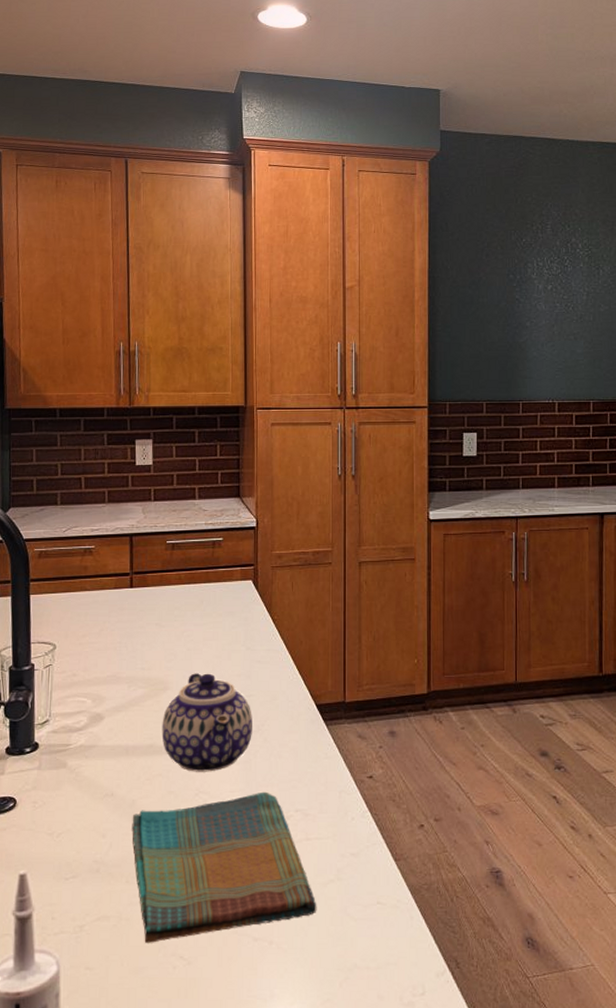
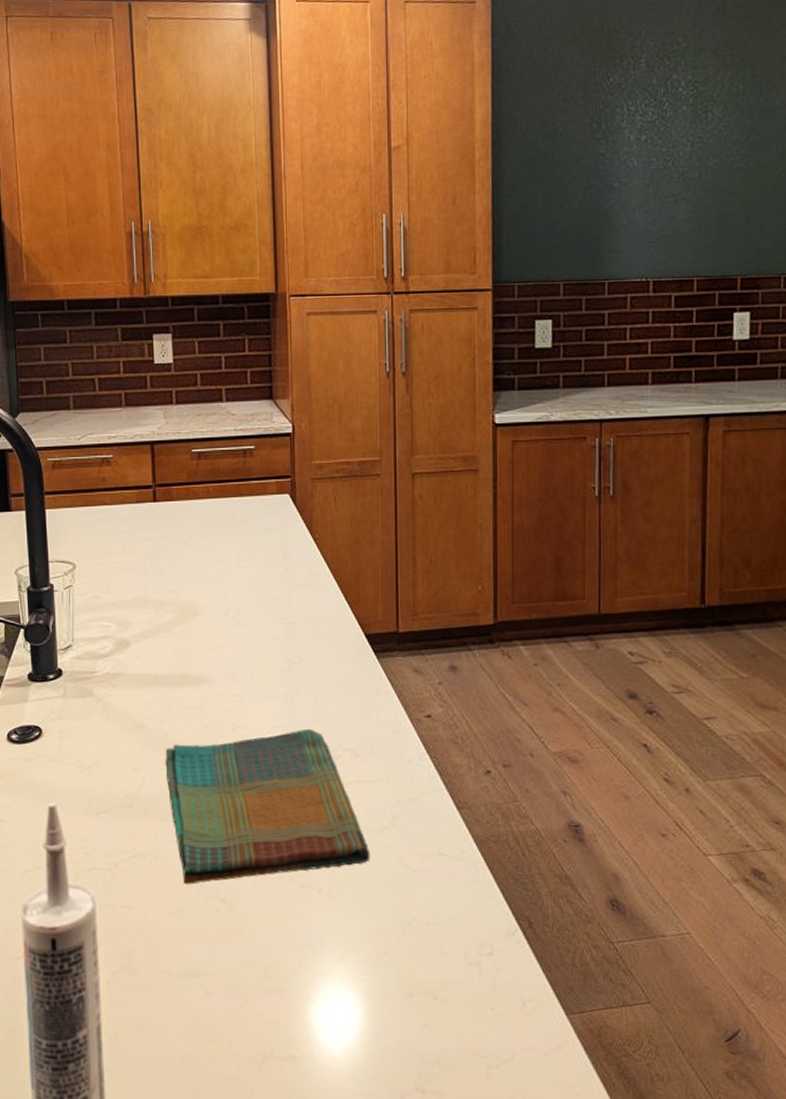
teapot: present [162,673,252,772] -> none [194,597,294,706]

